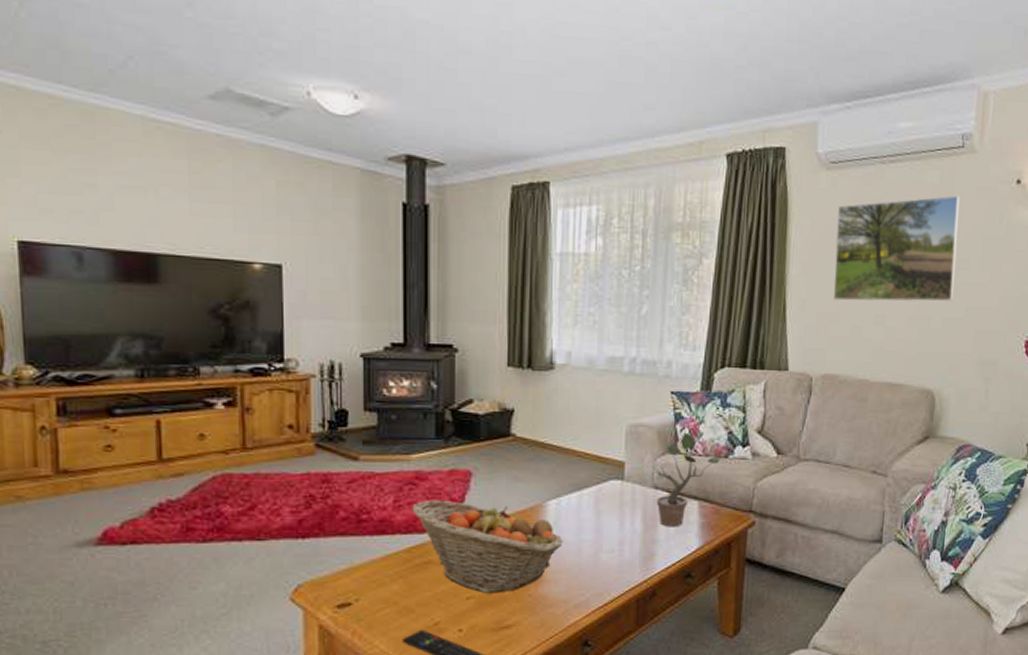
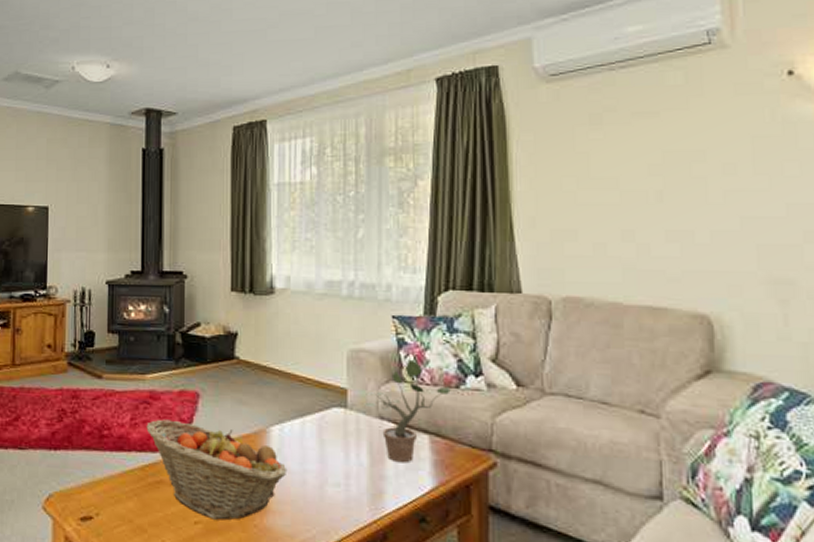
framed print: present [833,195,960,302] -> none [564,95,722,216]

